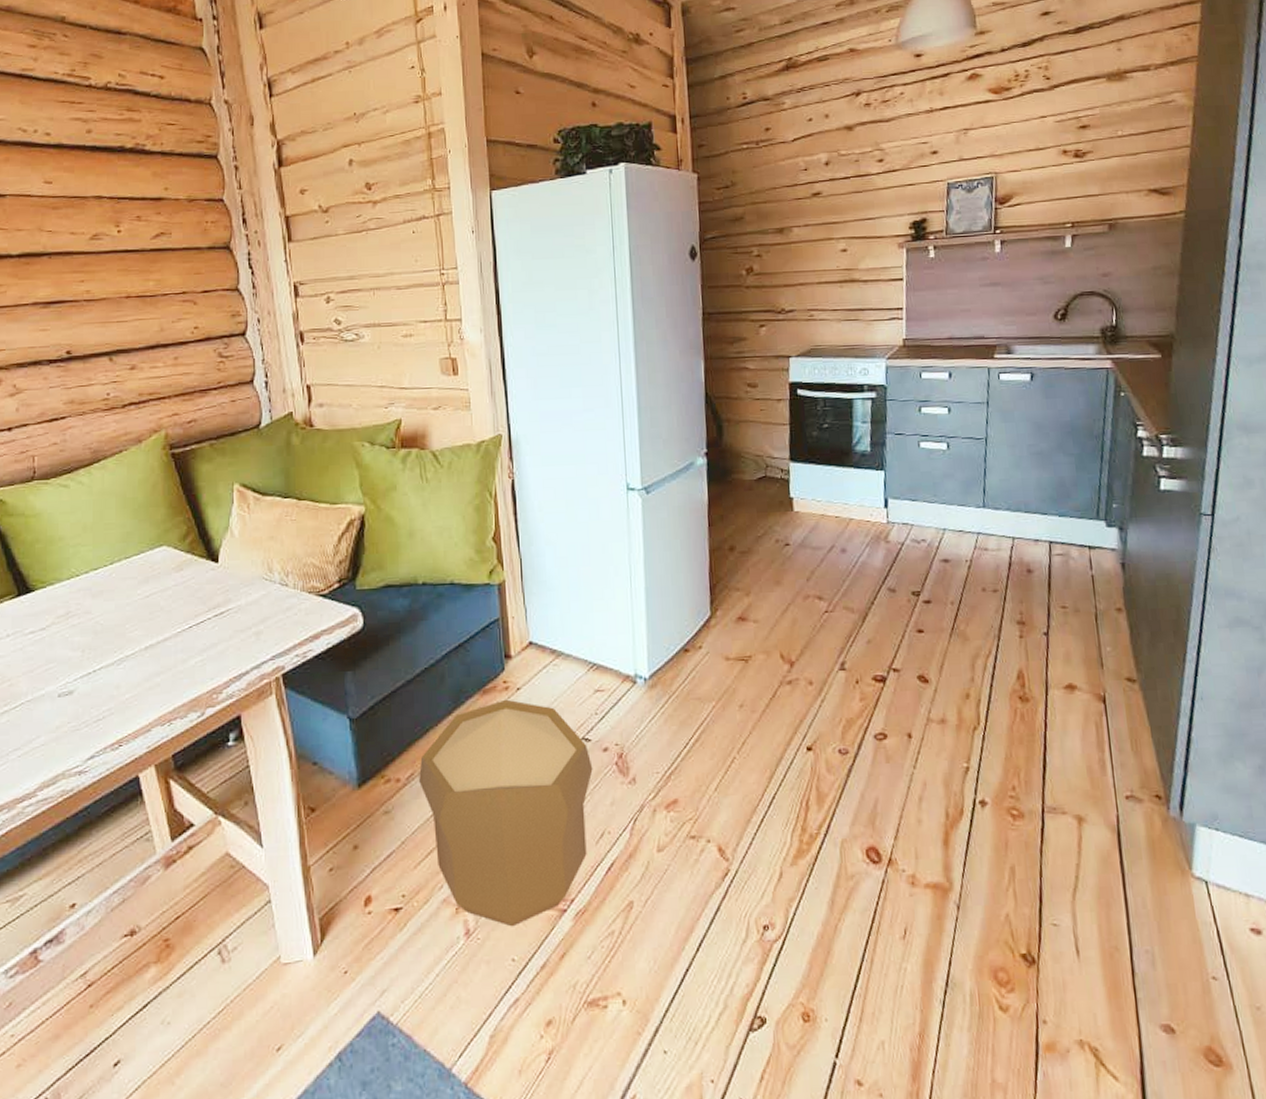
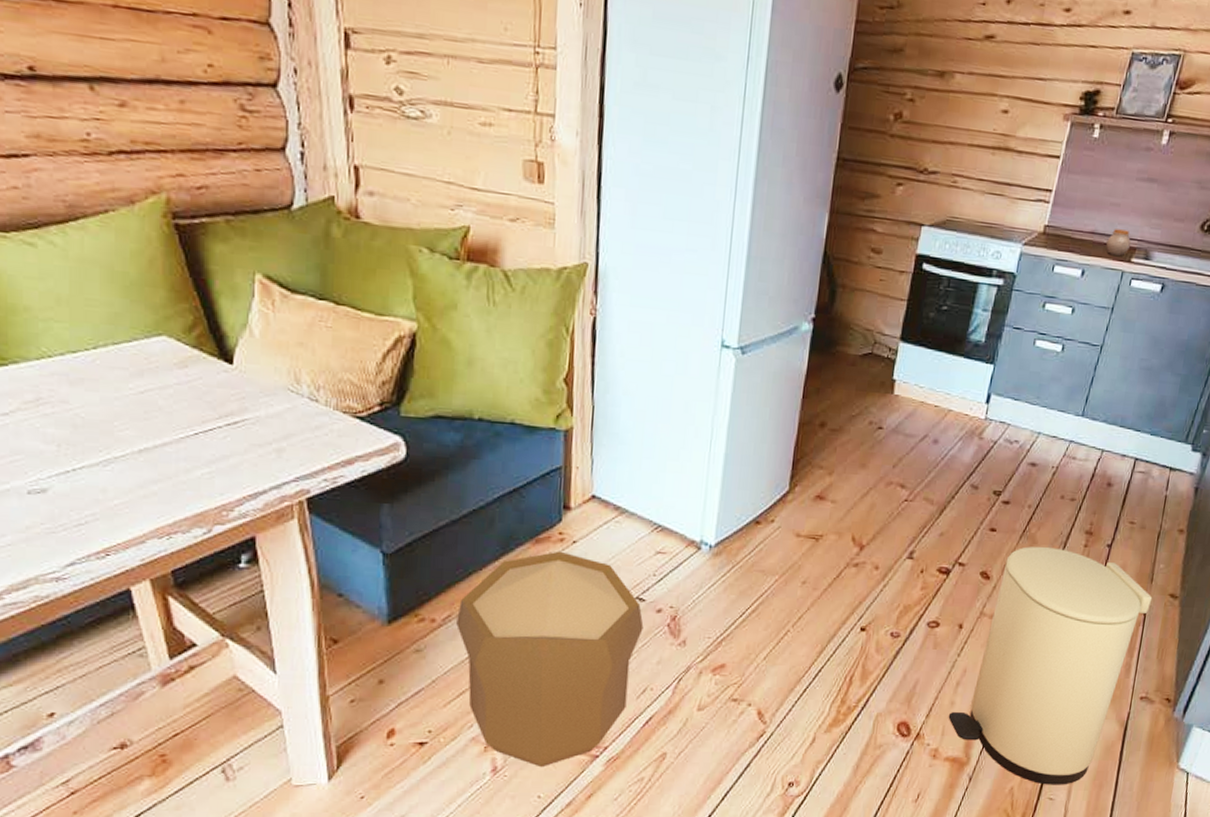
pedal bin: none [918,642,1109,908] -> present [948,546,1153,785]
jar: none [966,331,991,355] -> present [1106,229,1132,256]

